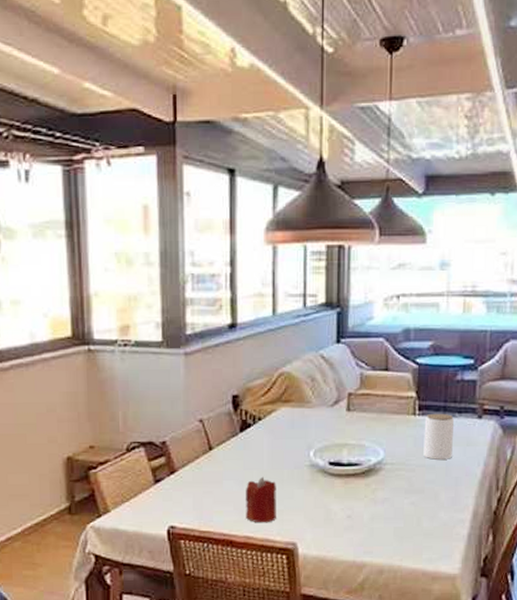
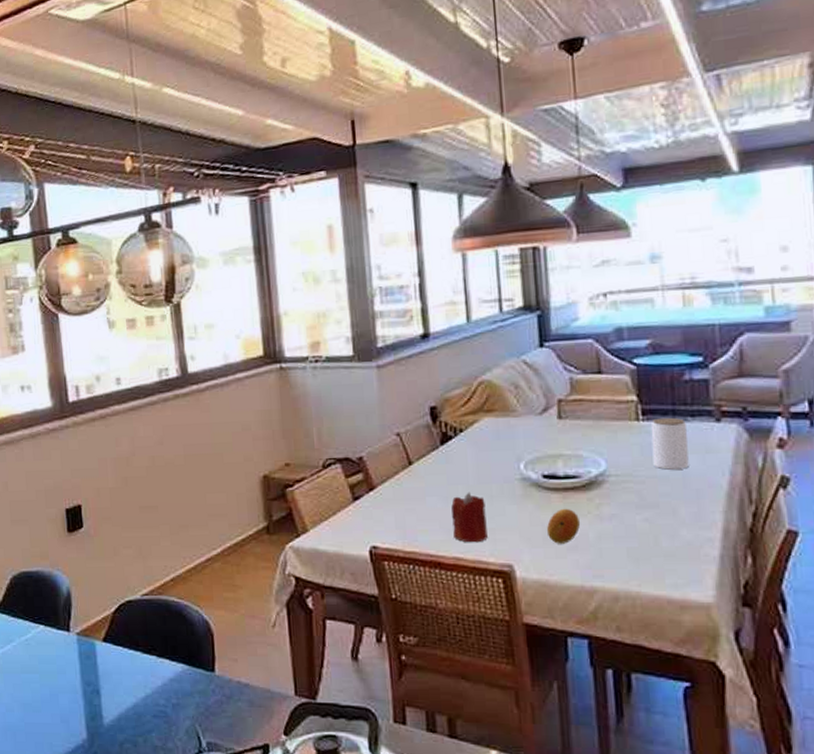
fruit: none [328,492,358,524] -> present [546,508,581,544]

